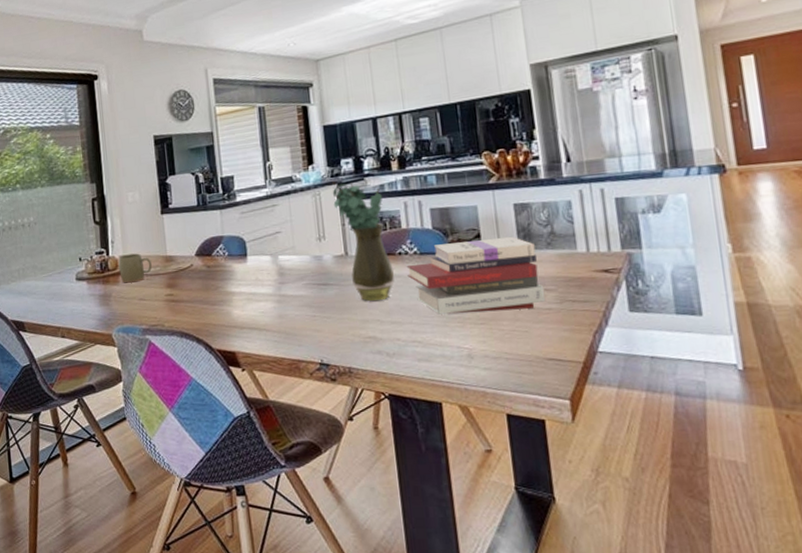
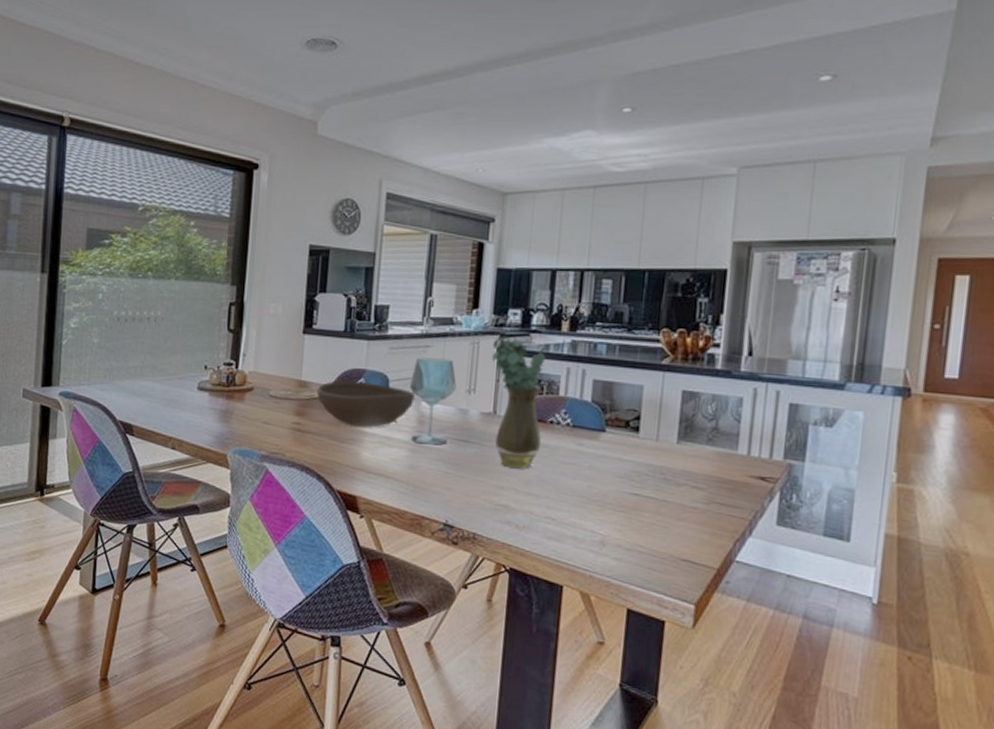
mug: present [118,253,152,283] -> none [246,371,283,403]
bowl: none [182,247,272,289] -> present [316,380,415,427]
wine glass: none [264,213,309,294] -> present [409,357,457,445]
books: present [406,236,546,315] -> none [554,419,695,504]

